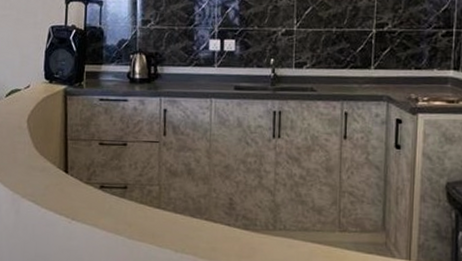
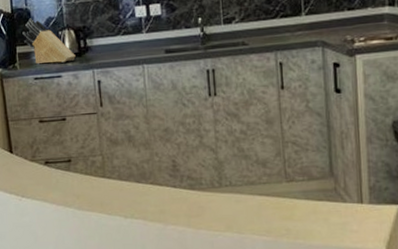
knife block: none [93,38,144,87] -> present [22,18,76,65]

